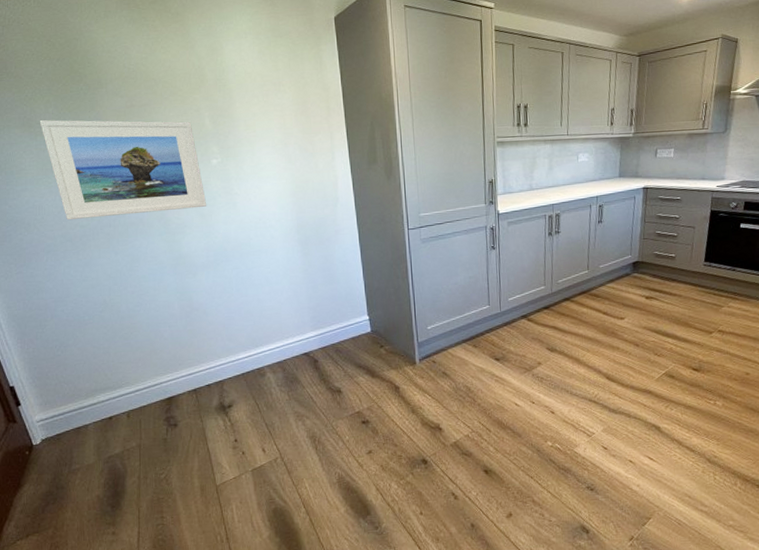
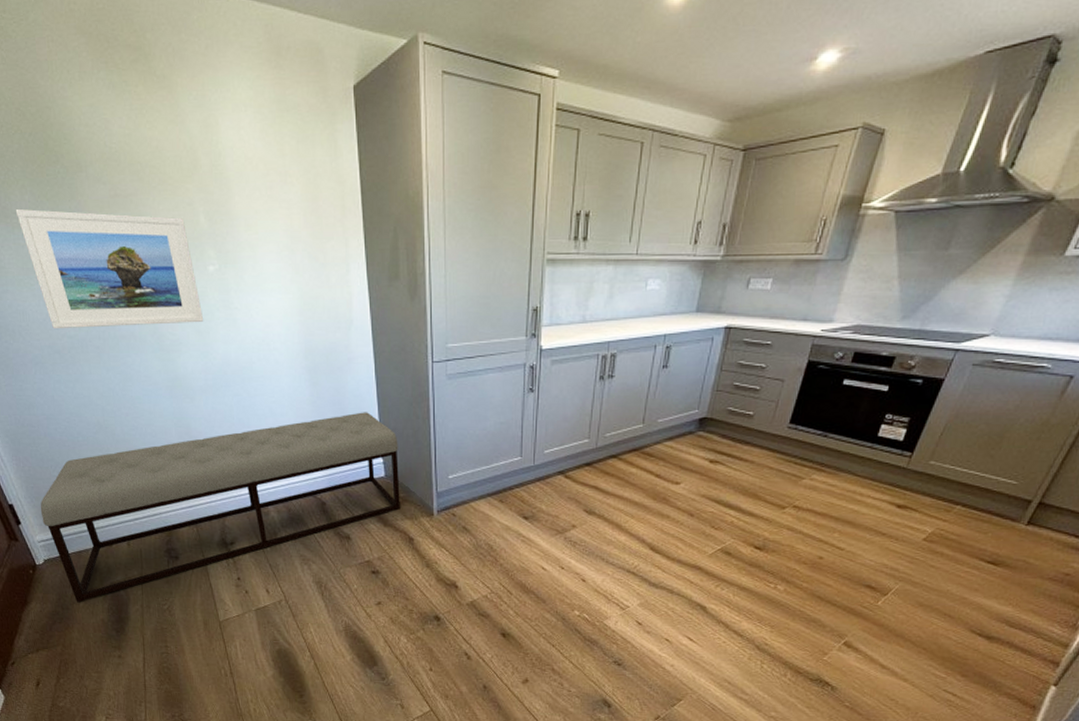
bench: none [41,275,386,481] -> present [40,412,400,603]

